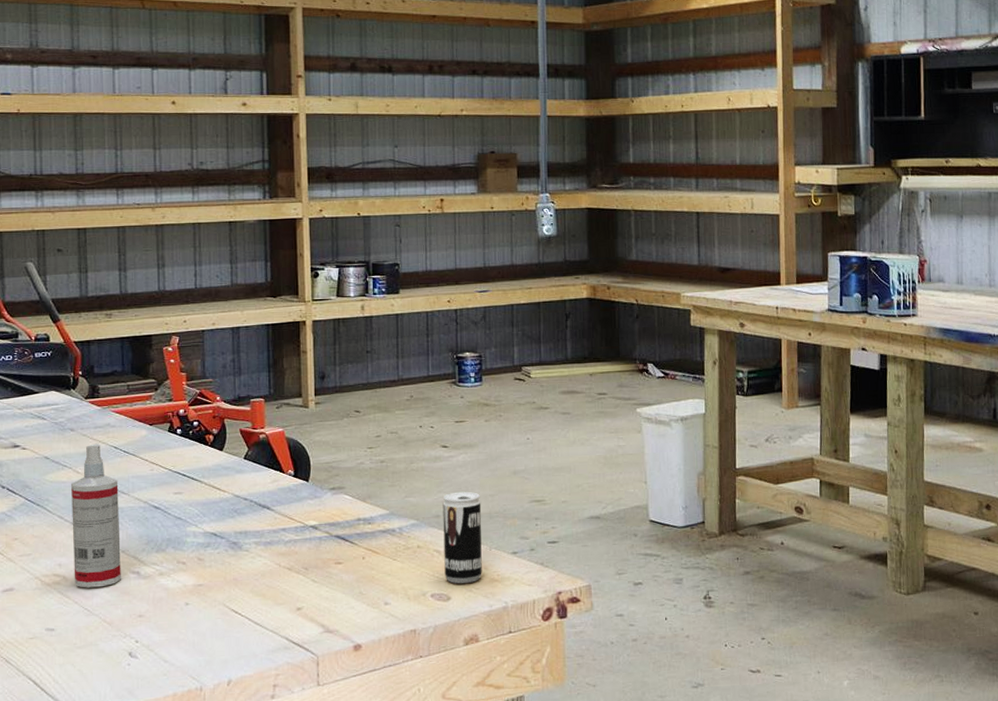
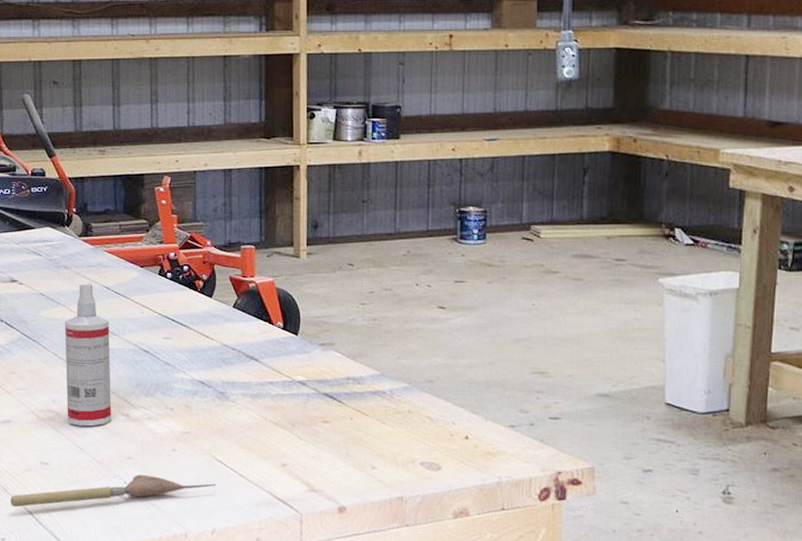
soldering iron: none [13,631,232,679] -> present [10,474,217,508]
beverage can: present [443,491,482,584] -> none [436,356,479,454]

